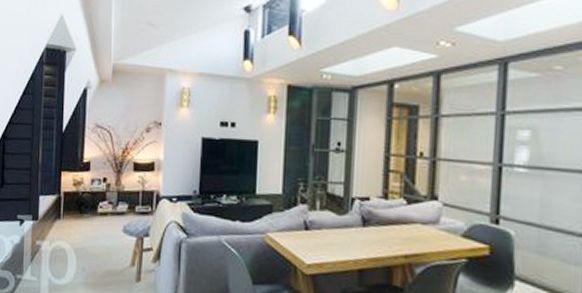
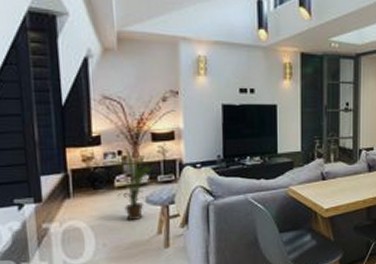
house plant: none [96,175,133,249] -> present [110,147,153,221]

